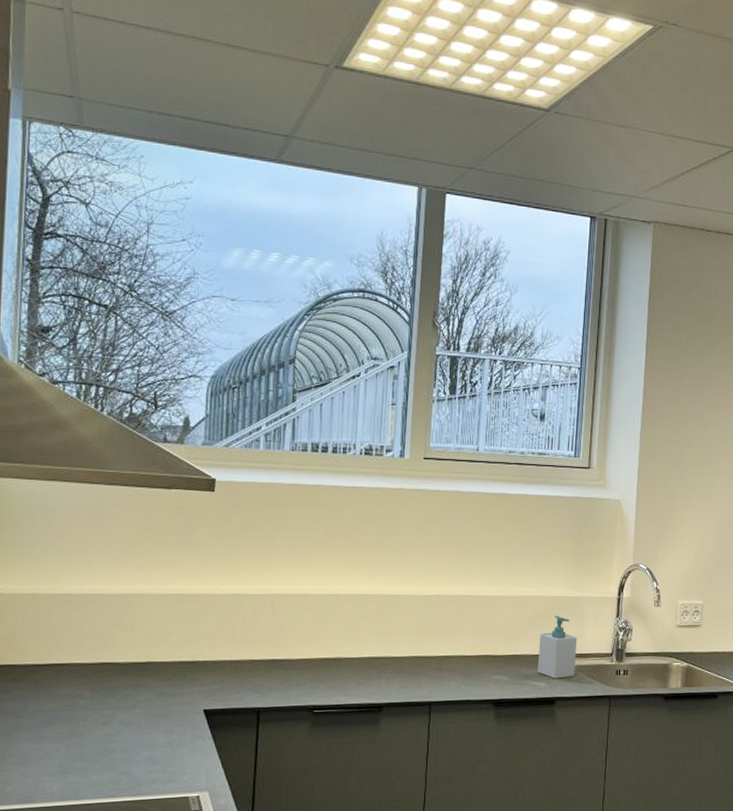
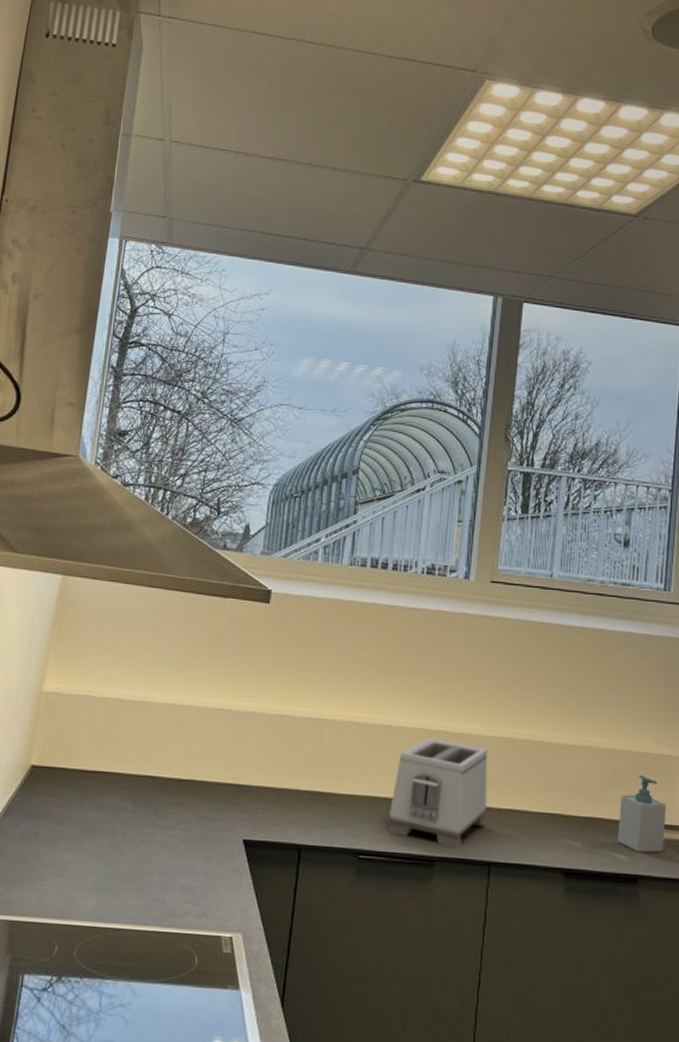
toaster: none [338,601,427,695] -> present [386,737,488,849]

